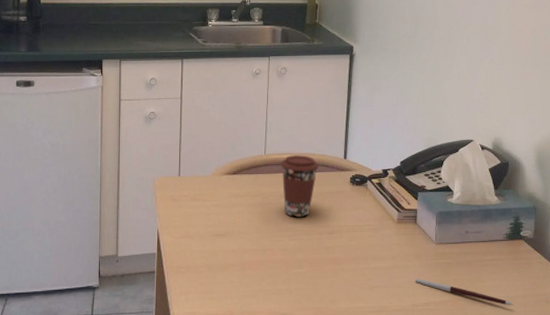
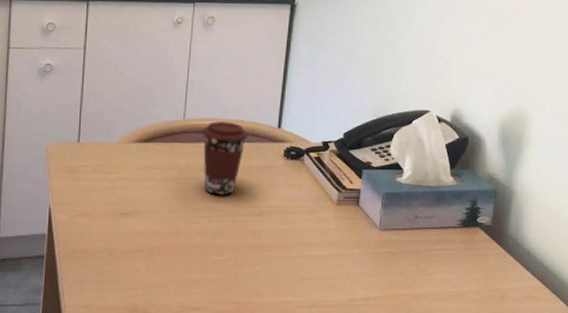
pen: present [415,278,514,306] -> none [354,269,465,303]

